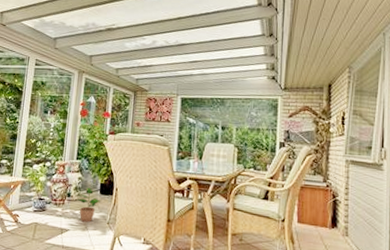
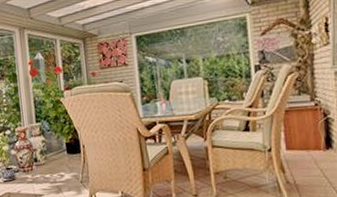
potted plant: present [74,187,101,223] -> none [42,148,70,185]

